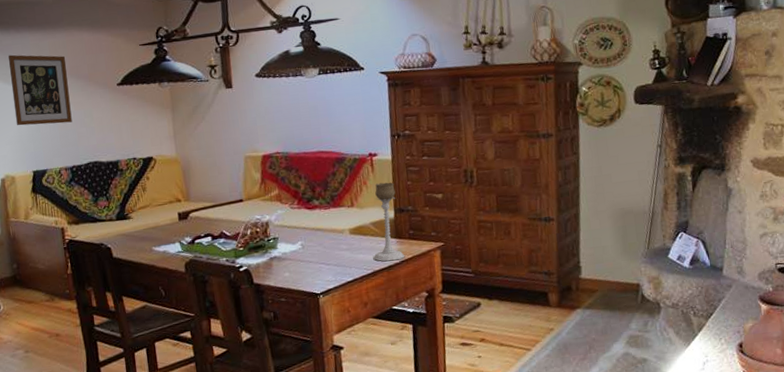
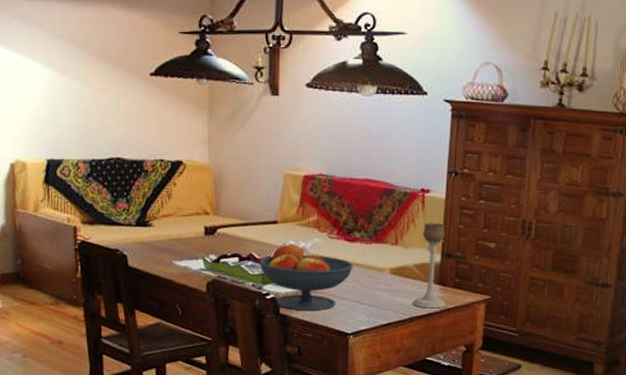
wall art: present [8,54,72,126] -> none [29,24,96,110]
fruit bowl: none [230,218,316,279] -> present [259,243,354,311]

